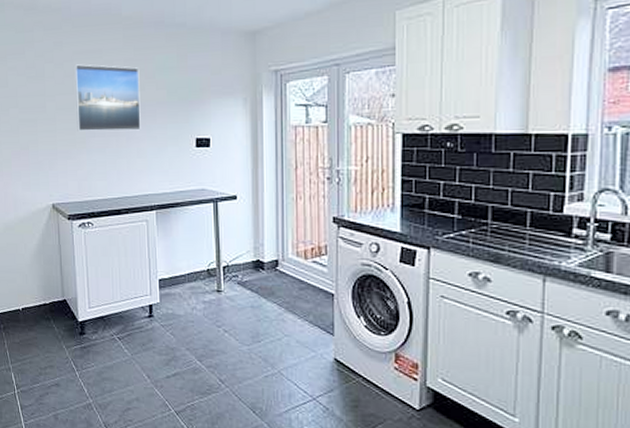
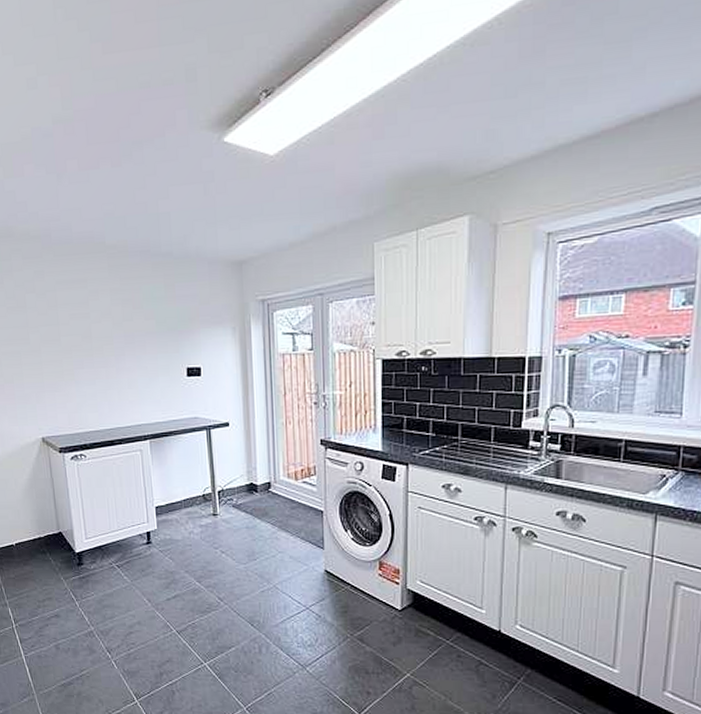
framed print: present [75,64,141,131] -> none [58,294,131,363]

